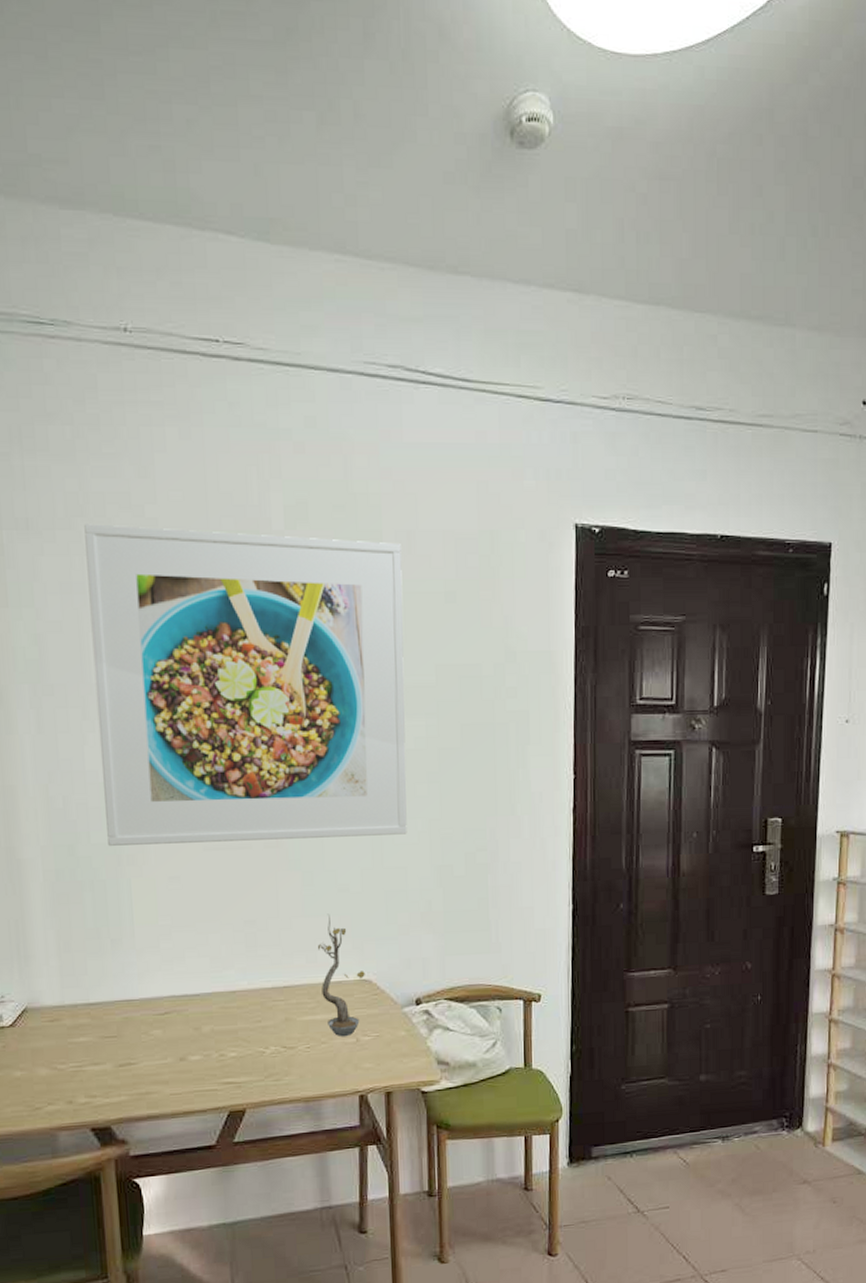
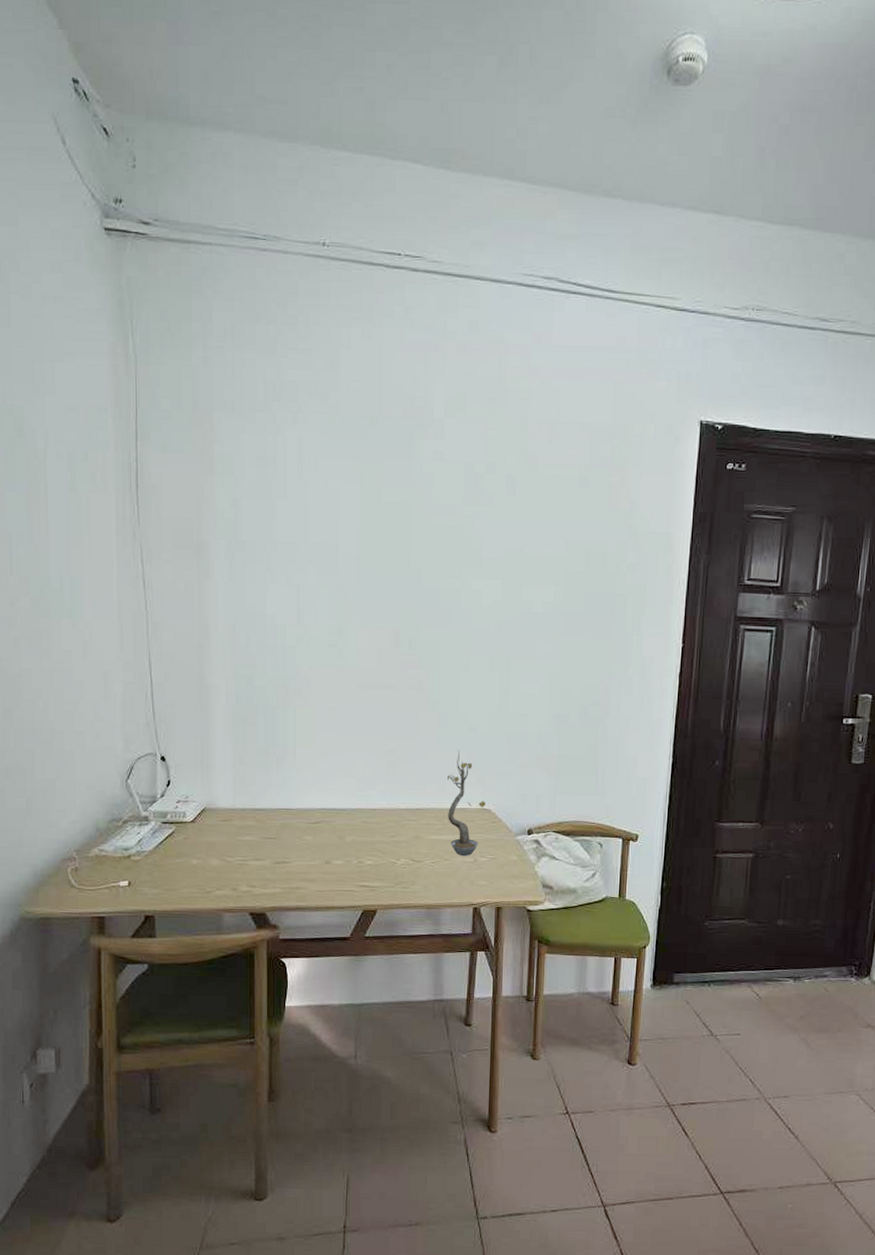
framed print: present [84,524,407,846] -> none [279,408,544,686]

